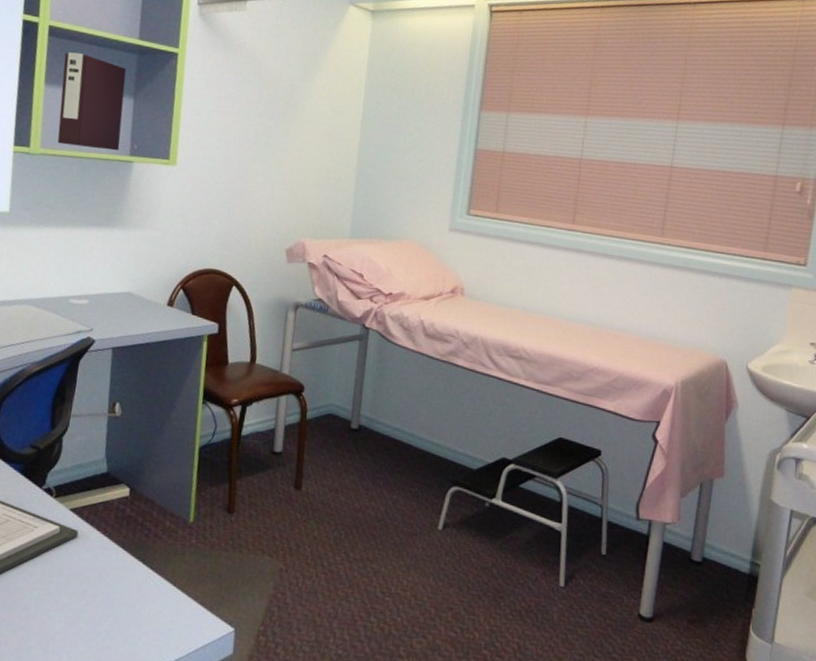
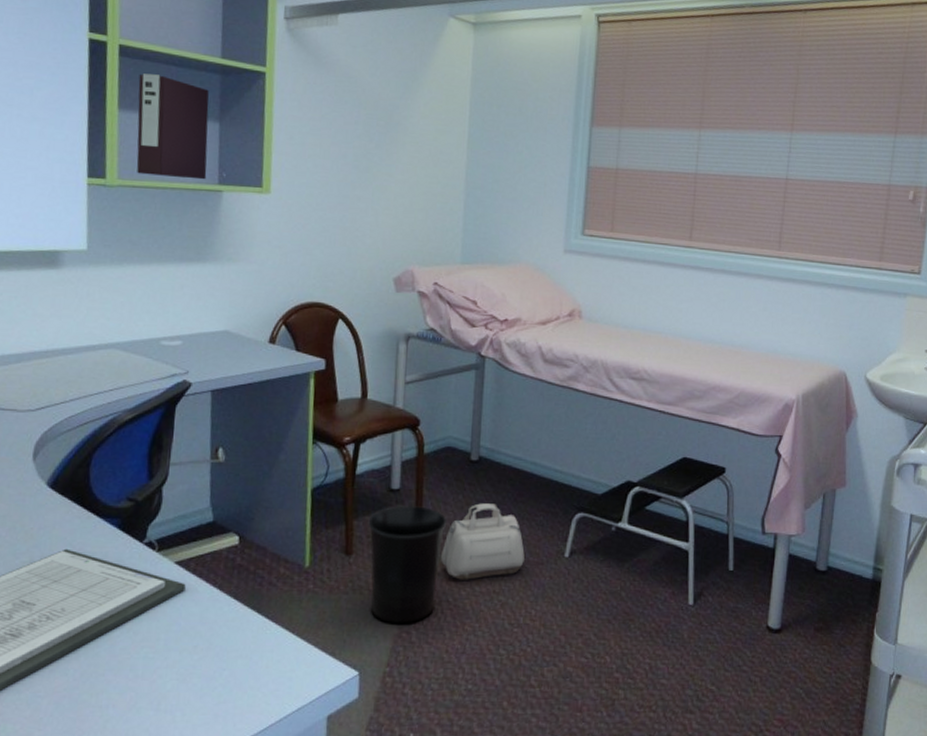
waste bin: none [249,468,325,585] -> present [368,504,446,624]
handbag: none [318,471,399,546] -> present [441,503,525,580]

